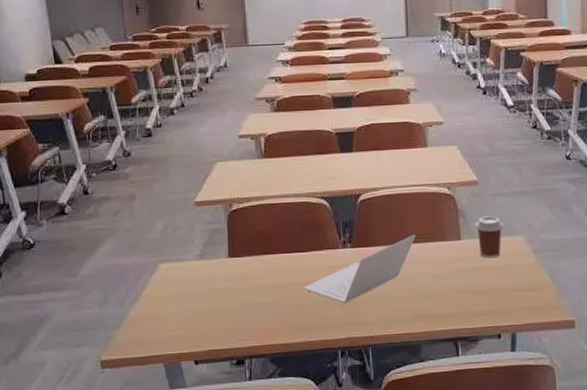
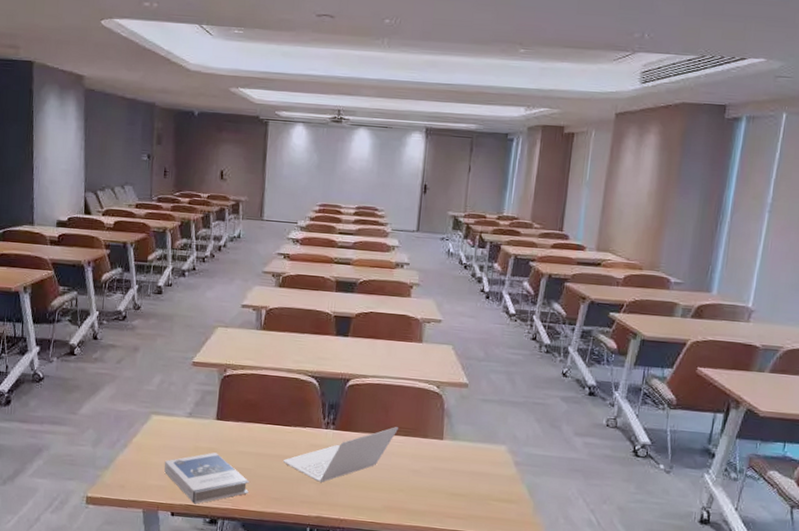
hardback book: none [179,291,273,348] -> present [164,452,249,504]
coffee cup: present [475,216,504,259] -> none [459,420,489,464]

